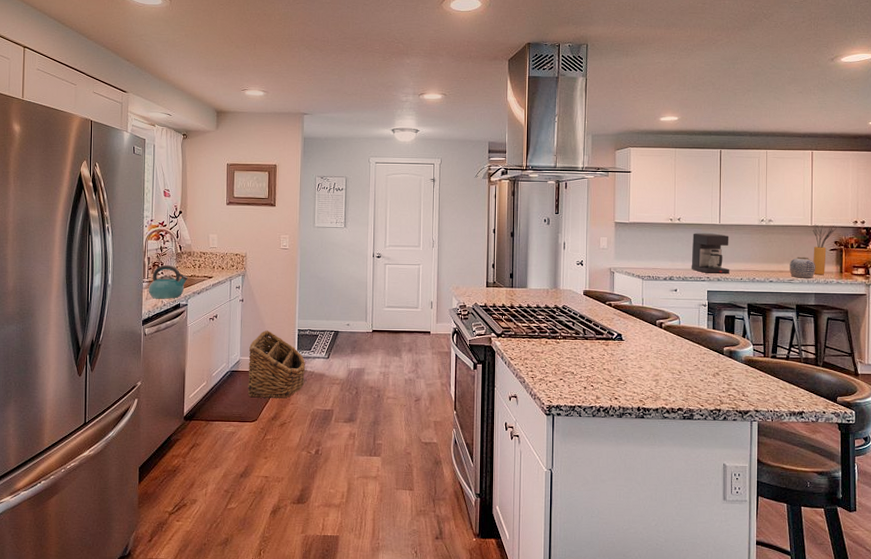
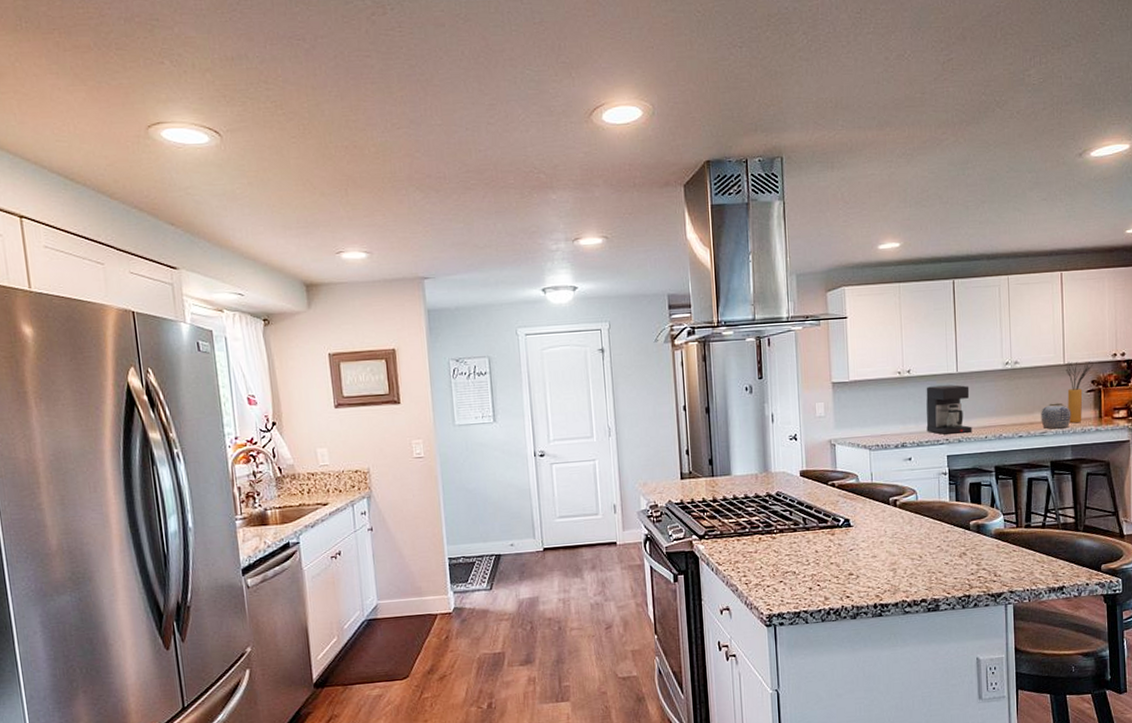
kettle: present [148,264,188,299] -> none [243,493,296,540]
basket: present [247,331,305,398] -> none [387,564,465,650]

